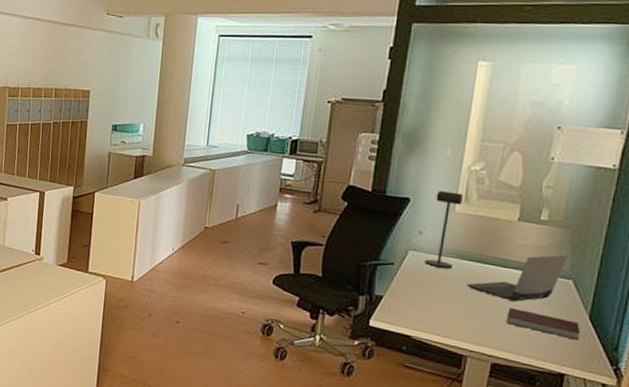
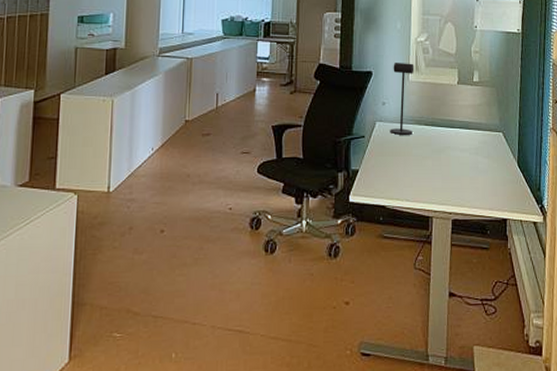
laptop computer: present [466,255,568,302] -> none [424,111,497,158]
notebook: present [506,307,581,341] -> none [459,164,513,186]

